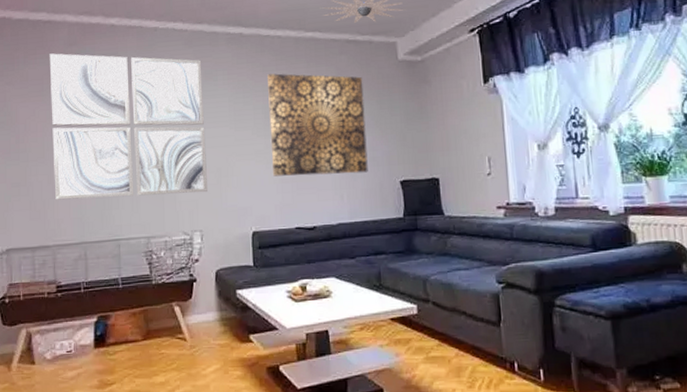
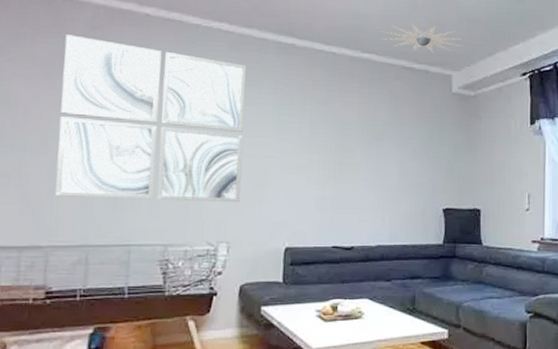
wall art: present [267,73,368,177] -> none [314,89,416,198]

